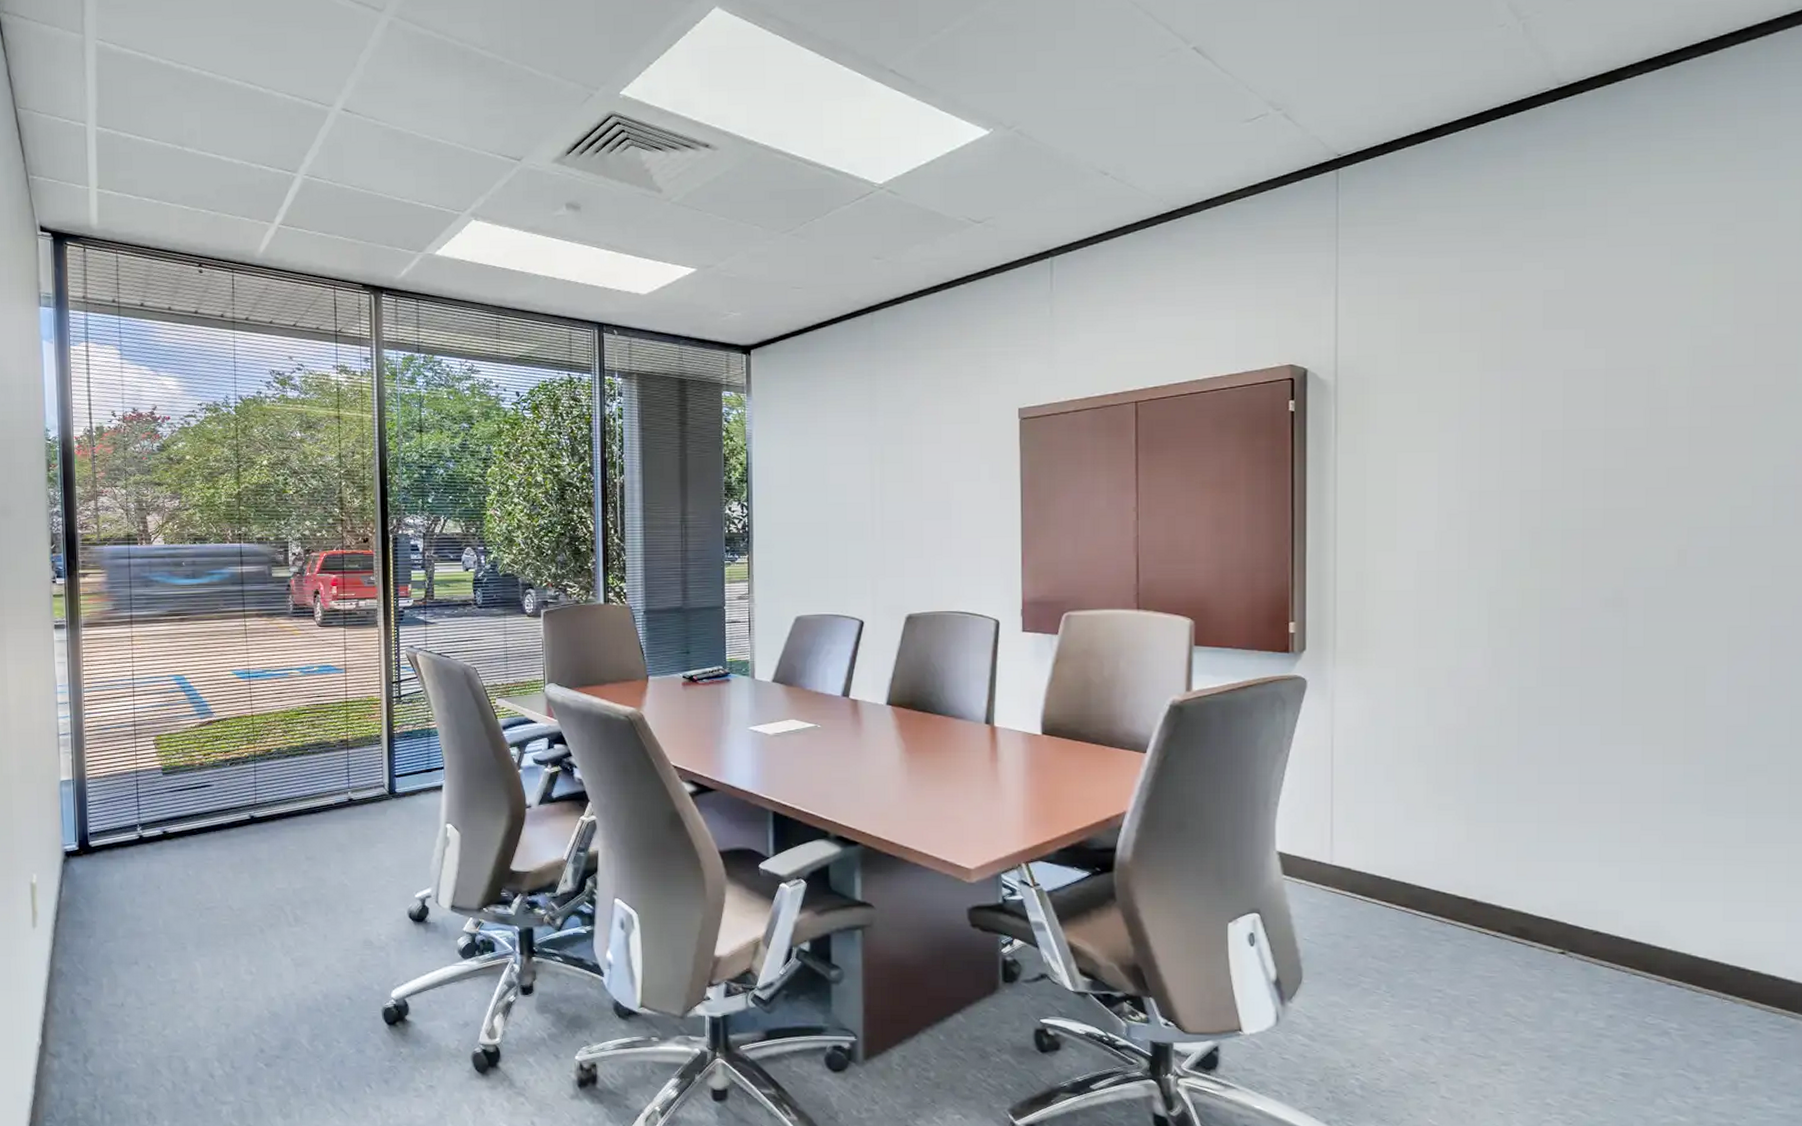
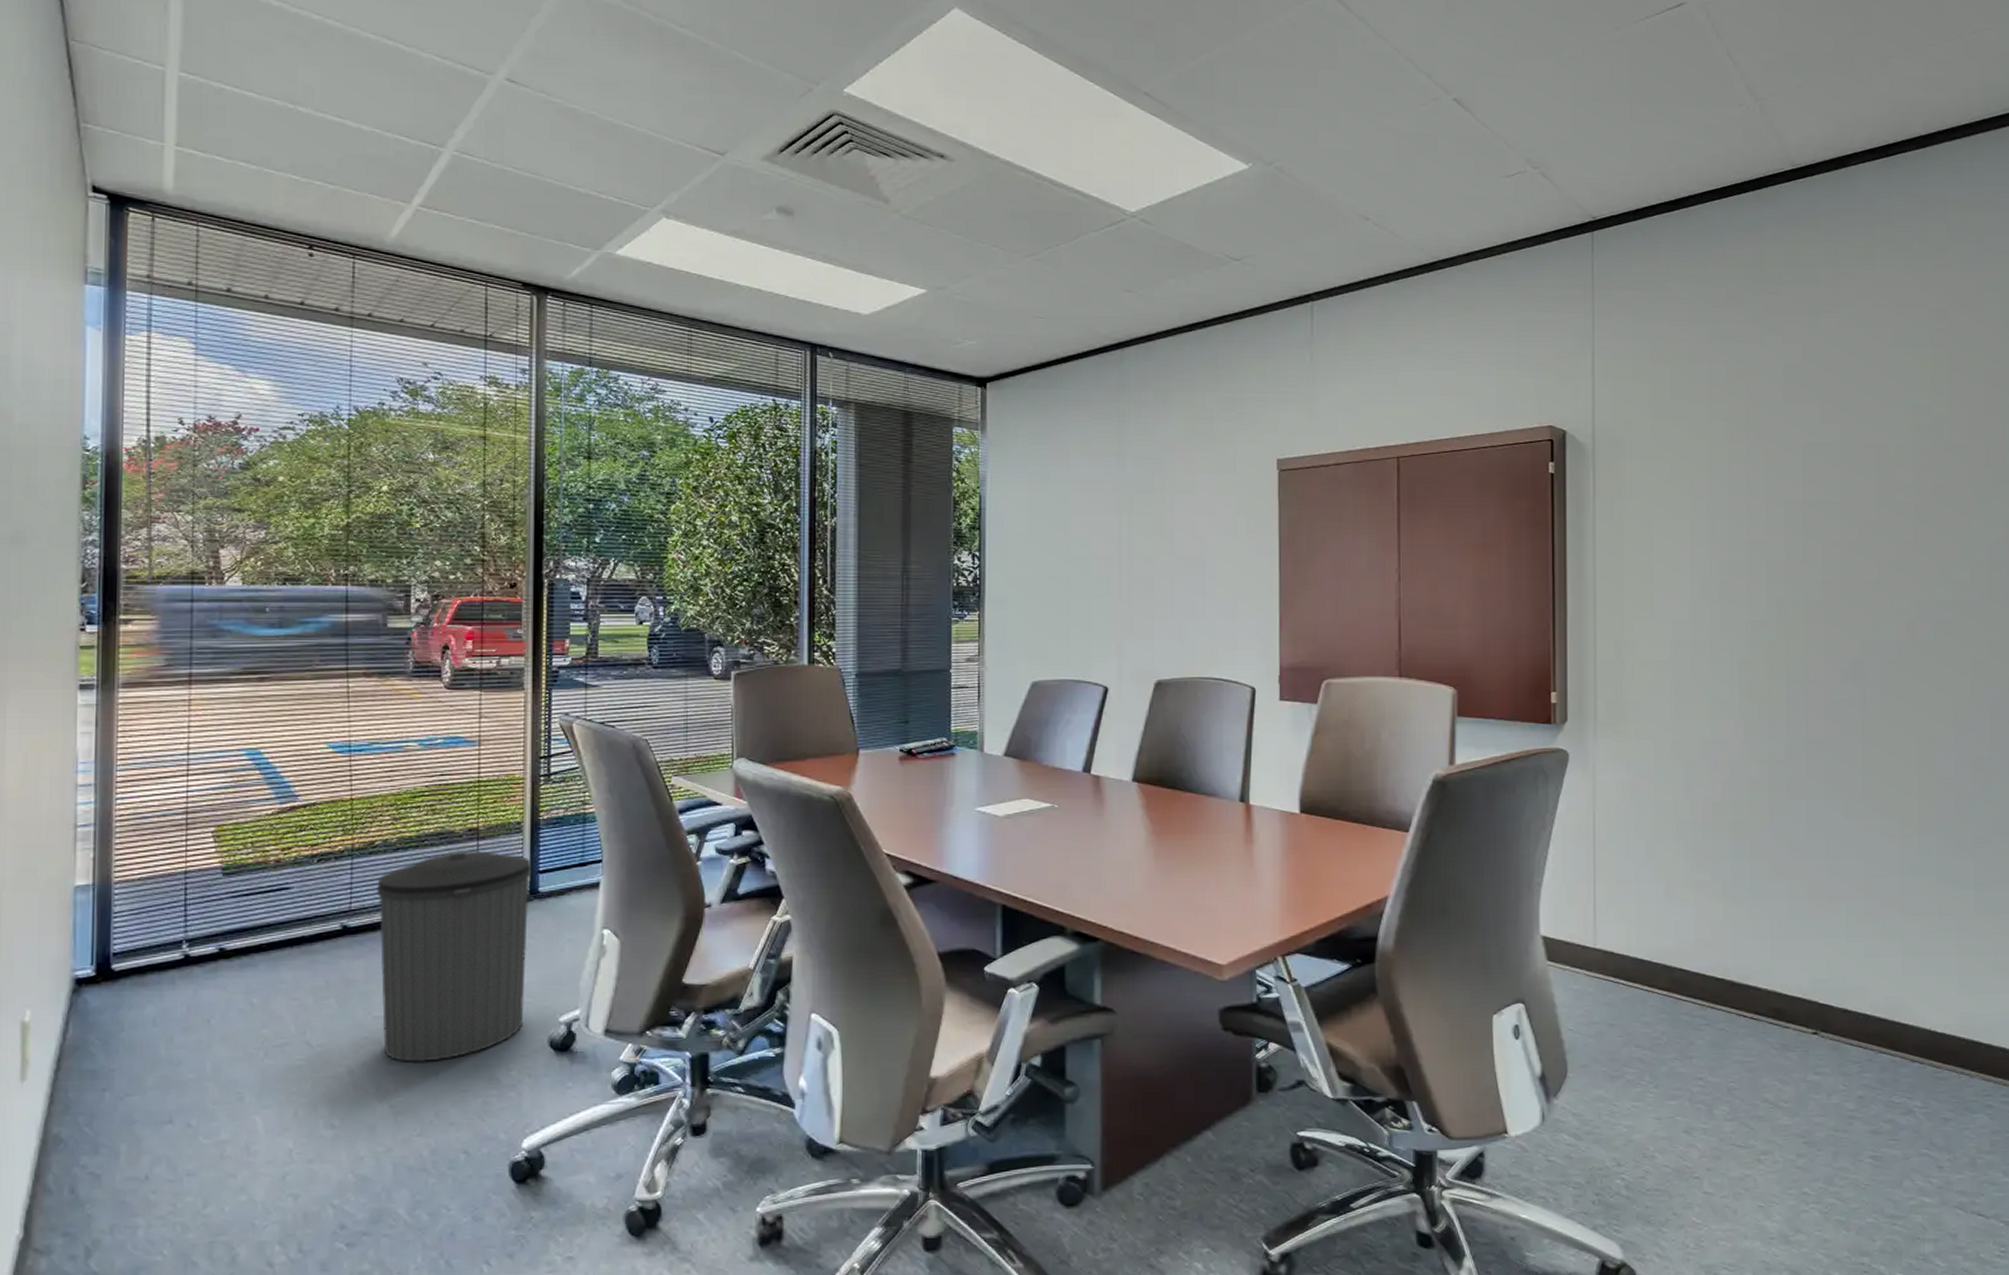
trash can: none [274,758,390,925] -> present [377,850,531,1062]

